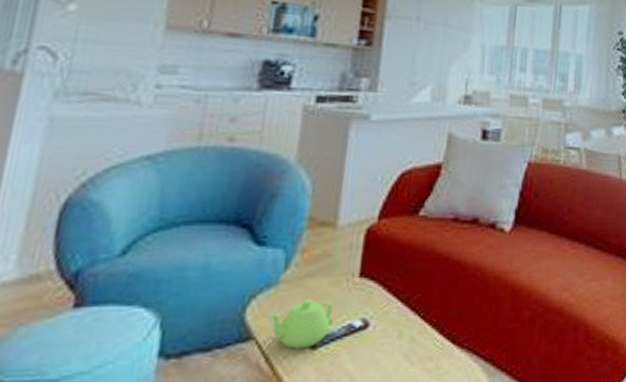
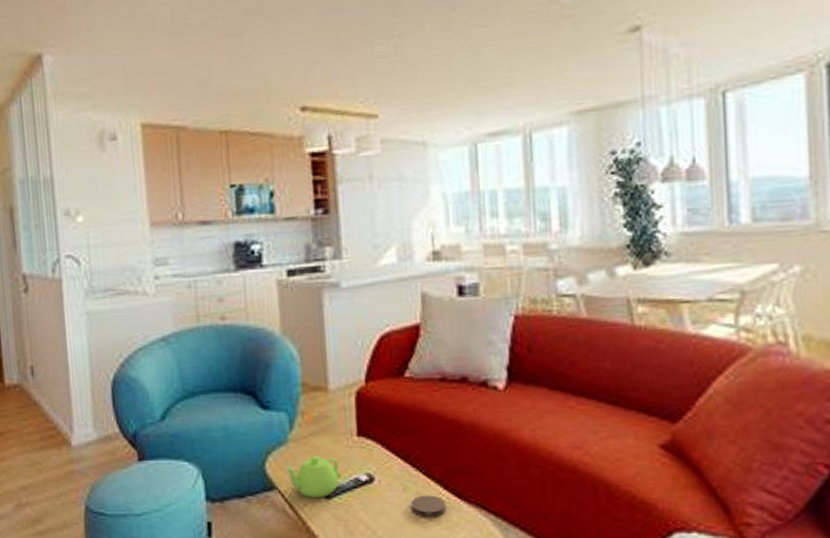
coaster: none [402,341,440,366] -> present [410,495,447,517]

